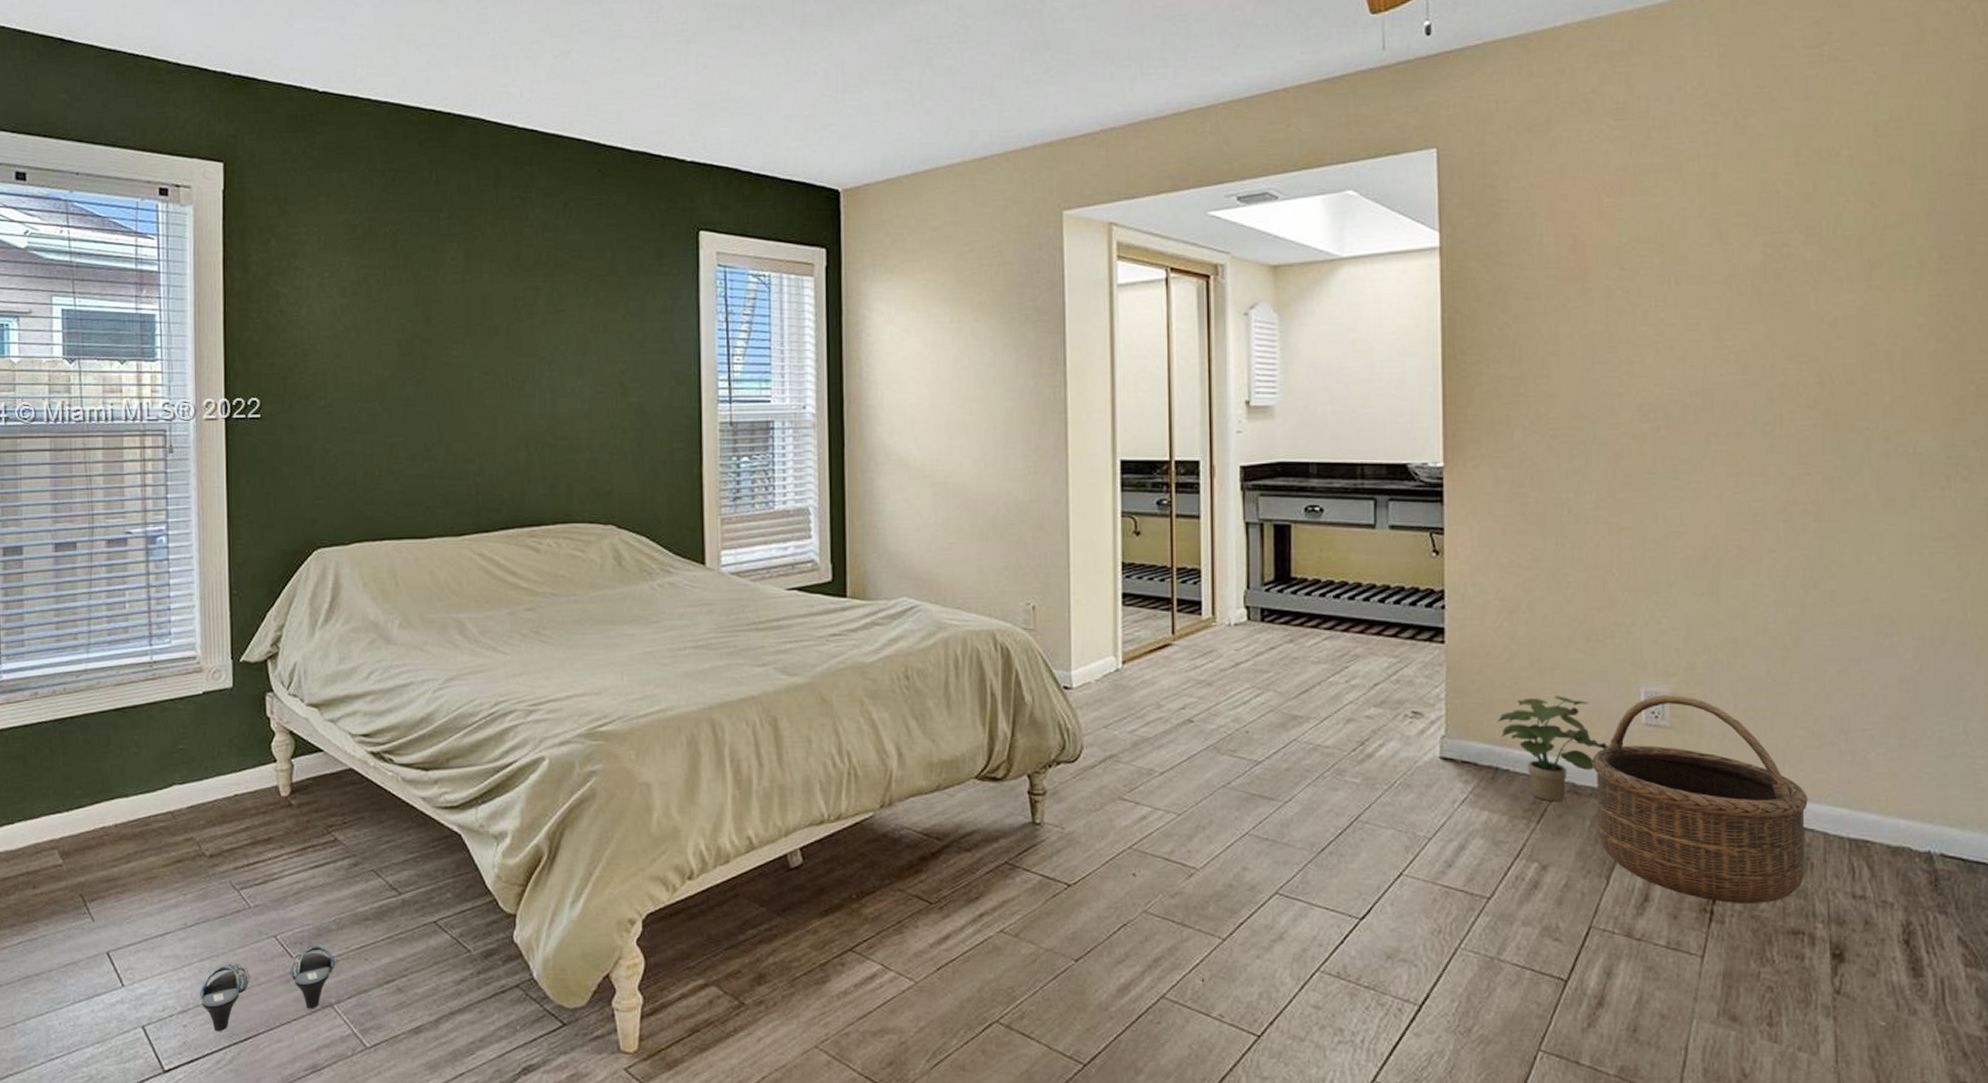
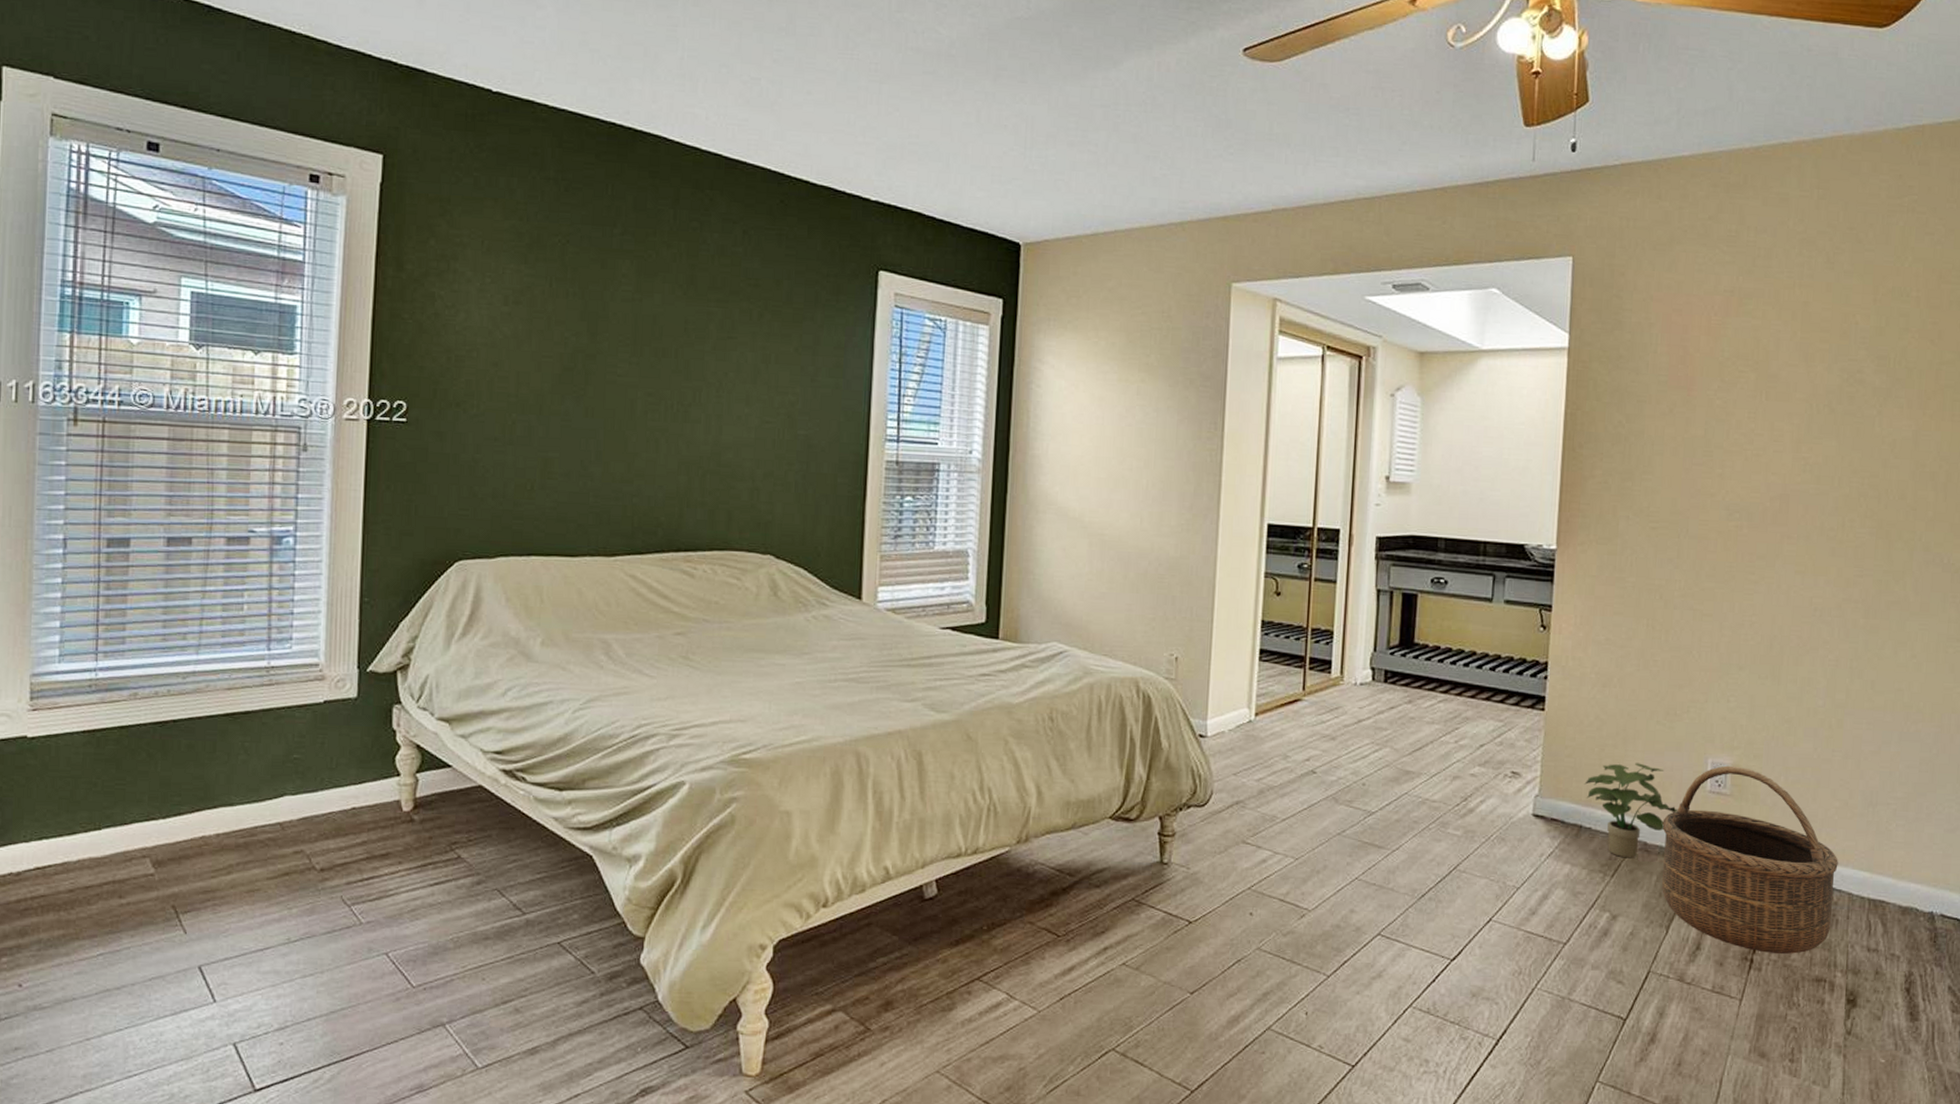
slippers: present [199,946,336,1032] -> none [299,964,451,1050]

